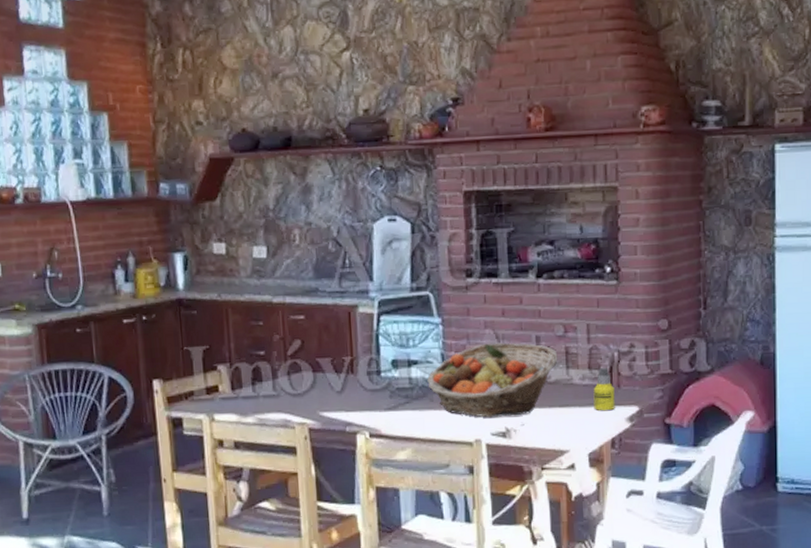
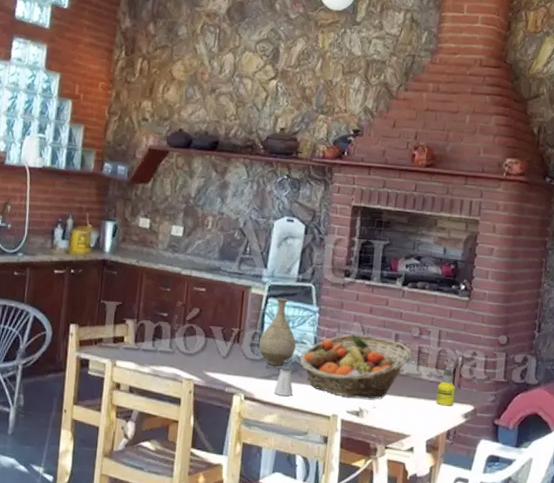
vase: none [376,313,421,393] -> present [258,297,296,366]
saltshaker: none [402,393,426,427] -> present [273,367,293,396]

